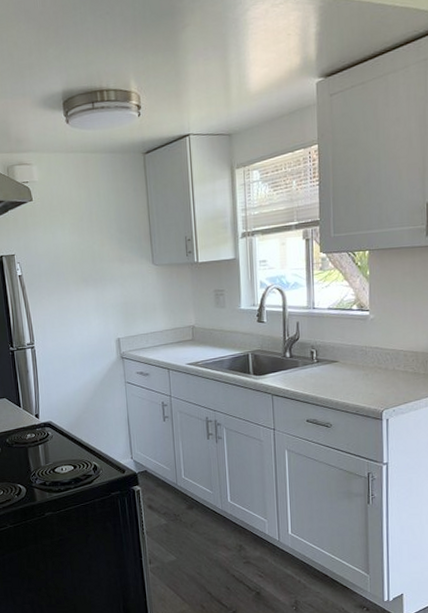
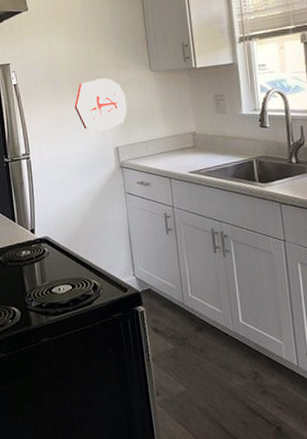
decorative plate: none [78,271,130,323] -> present [74,78,128,131]

